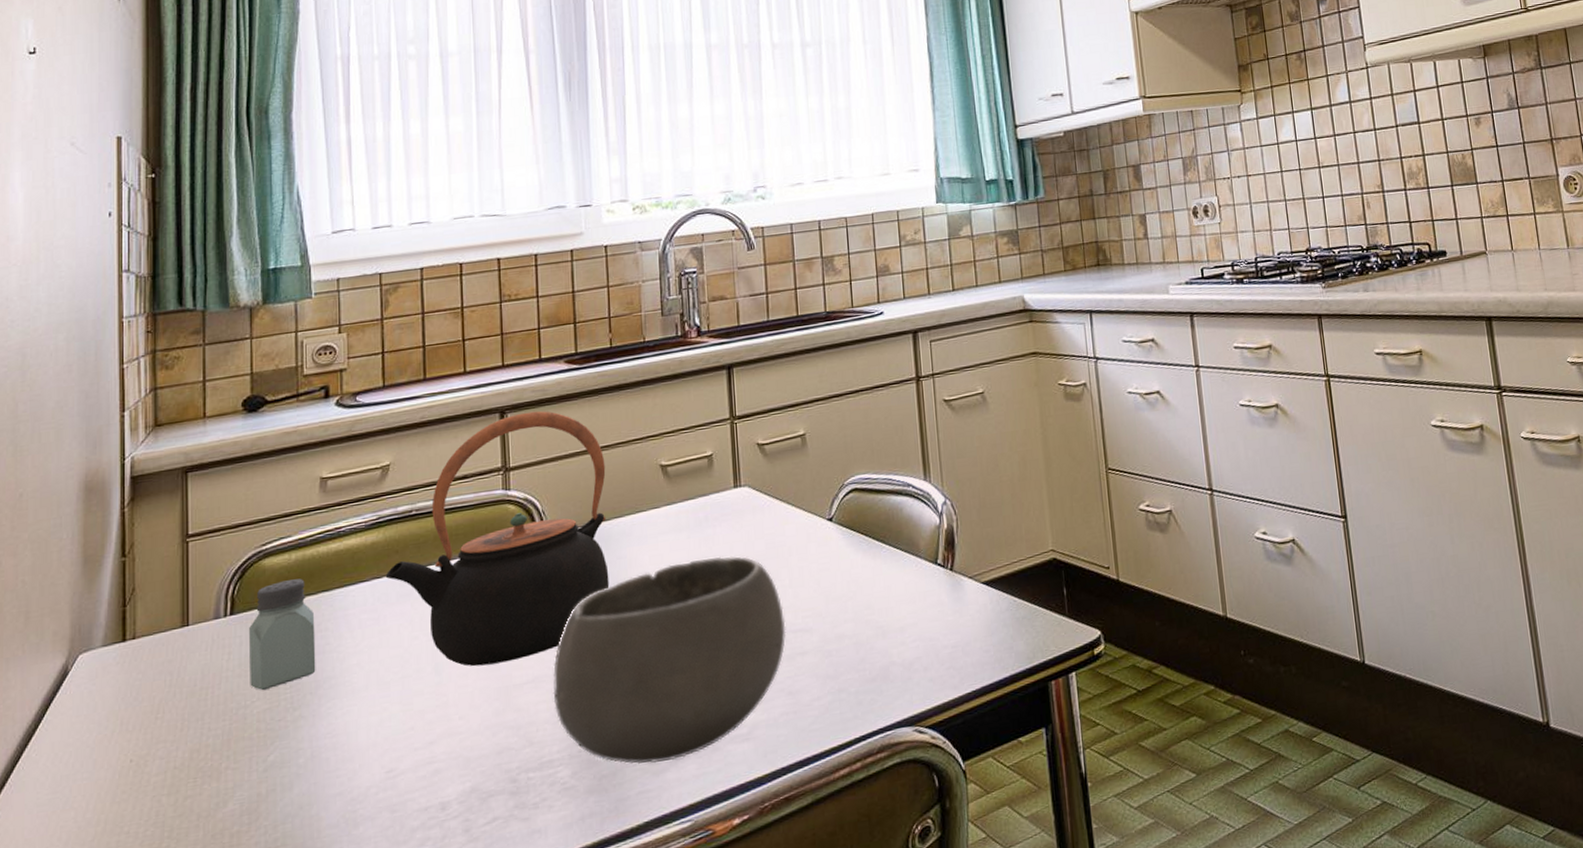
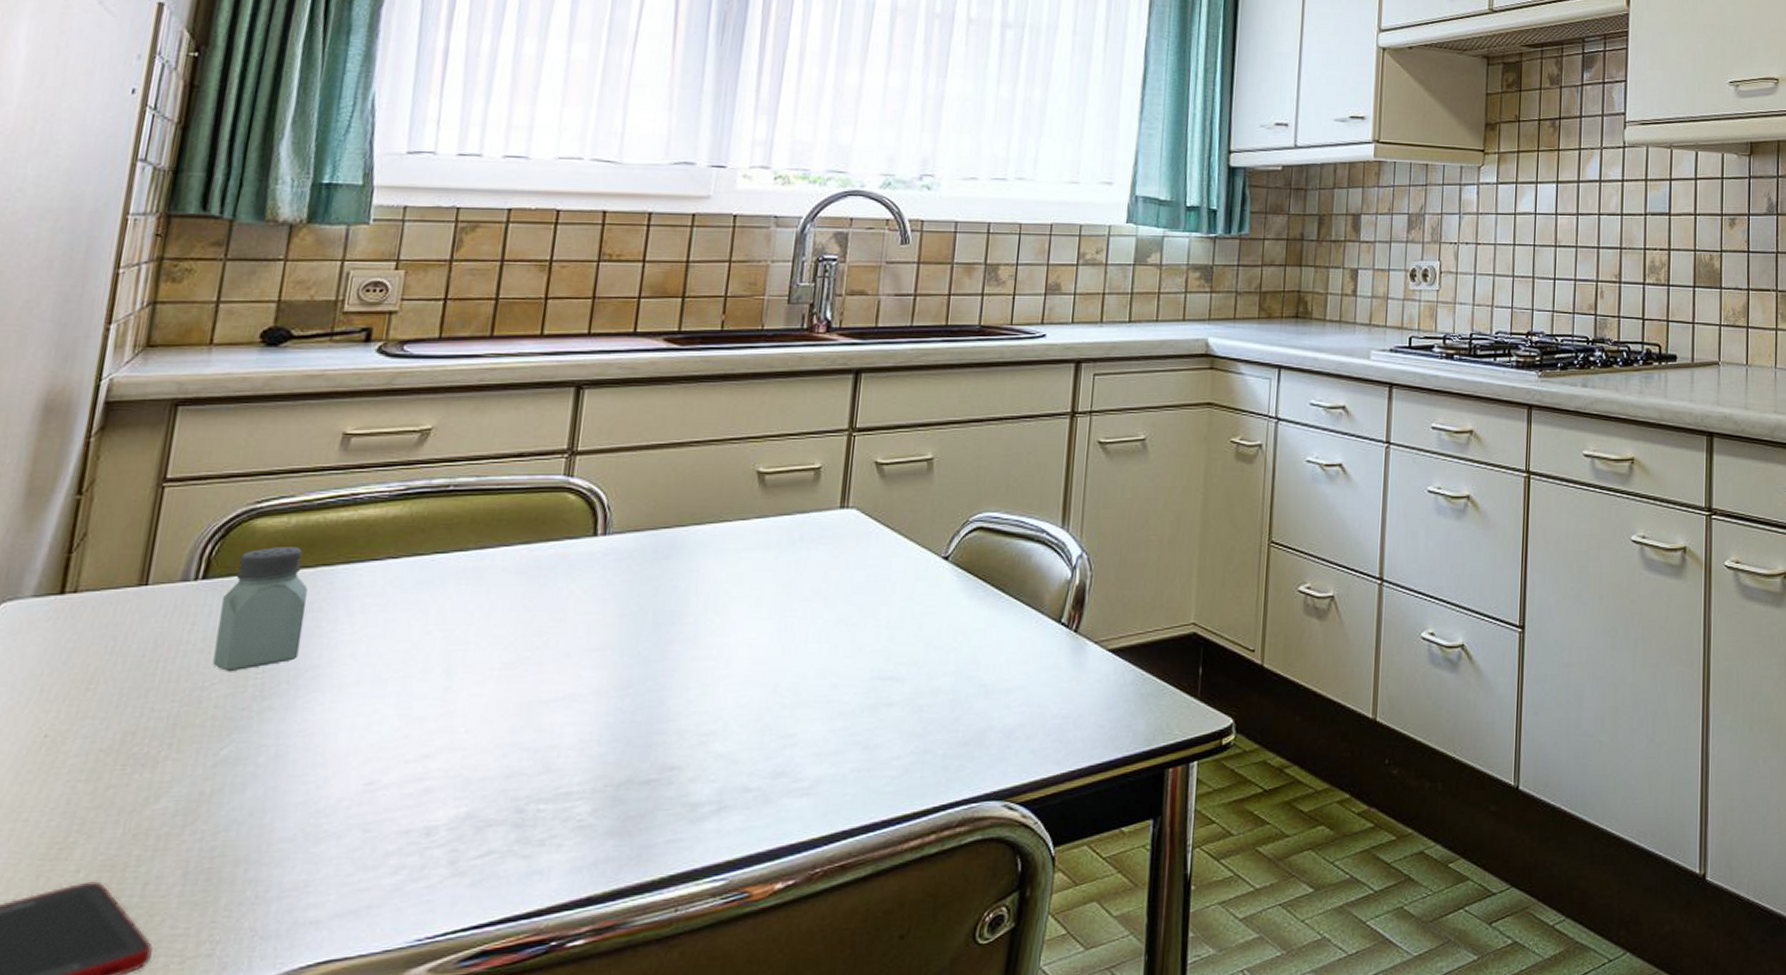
teapot: present [385,411,610,666] -> none [403,390,693,674]
ceramic bowl: present [553,556,786,764] -> none [583,583,875,809]

